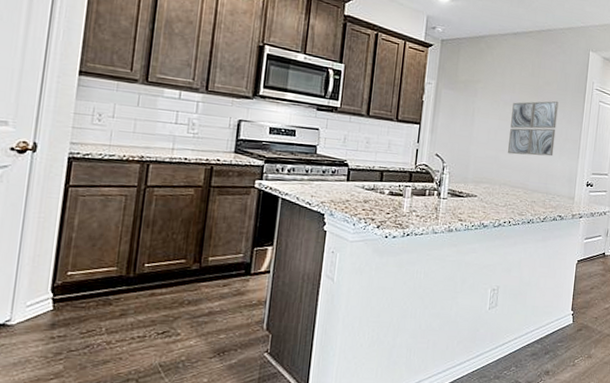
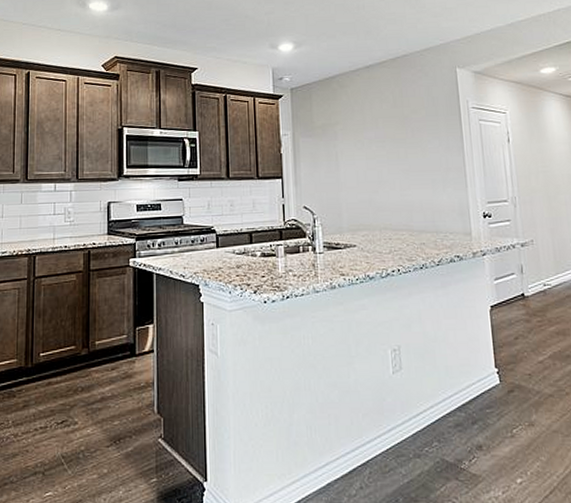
wall art: present [507,101,559,157] -> none [379,128,436,195]

